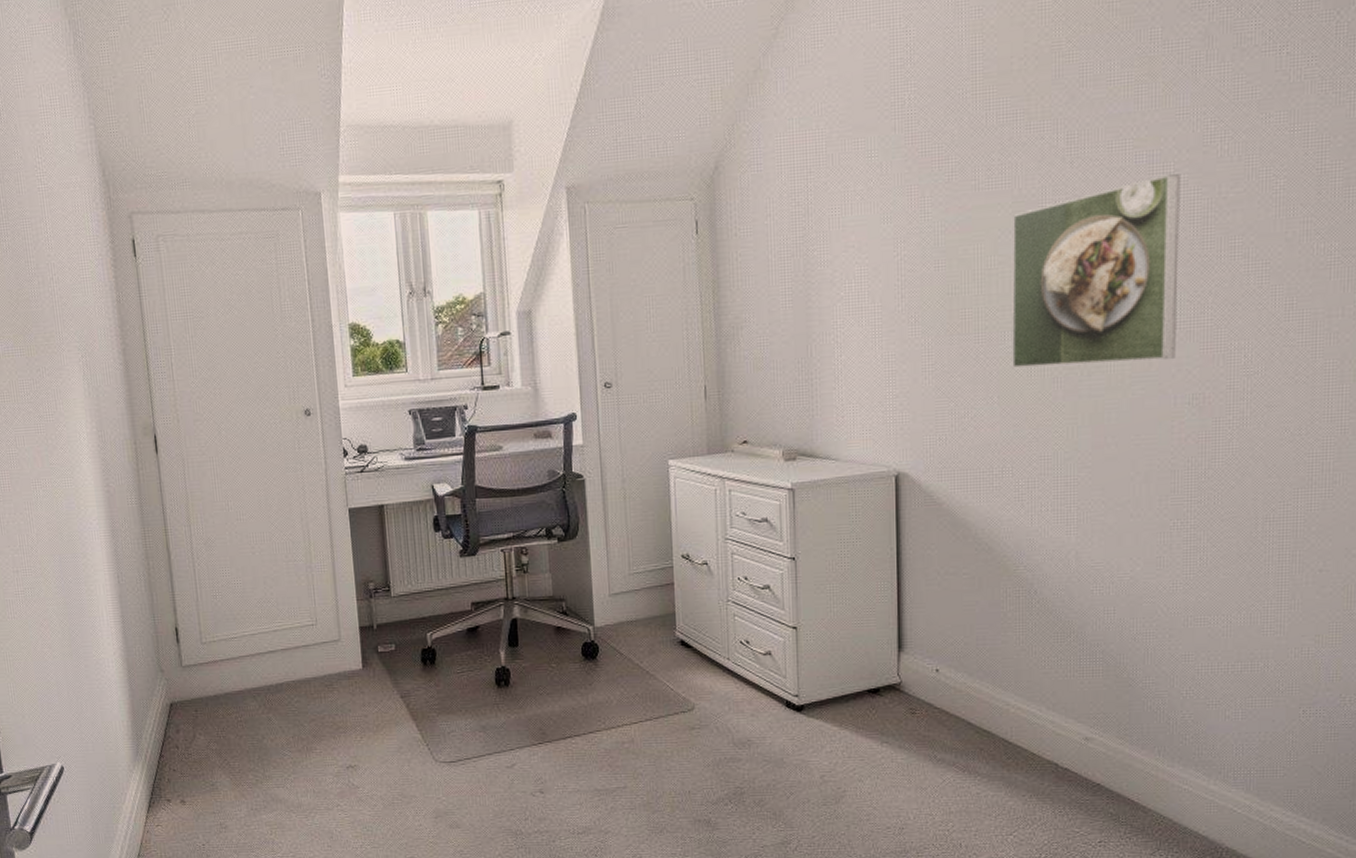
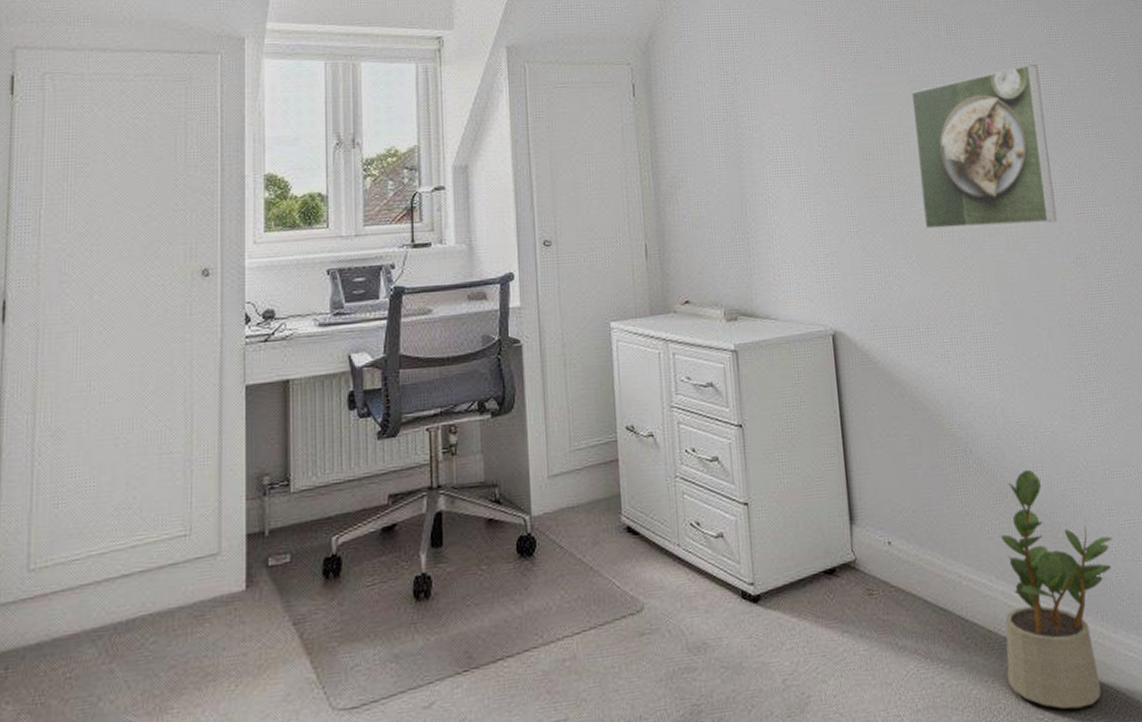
potted plant: none [1046,612,1184,827] -> present [1000,469,1112,709]

